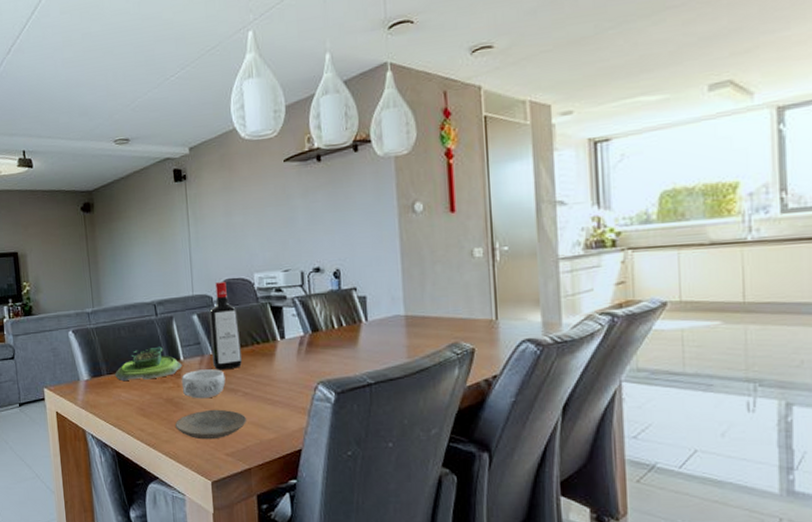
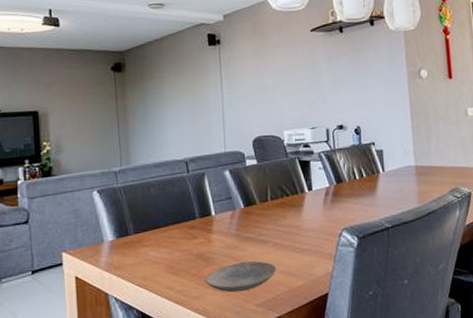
plant pot: present [115,346,182,382] -> none [143,202,214,240]
decorative bowl: present [181,369,226,399] -> none [212,222,257,253]
liquor bottle: present [209,282,242,370] -> none [241,139,272,223]

